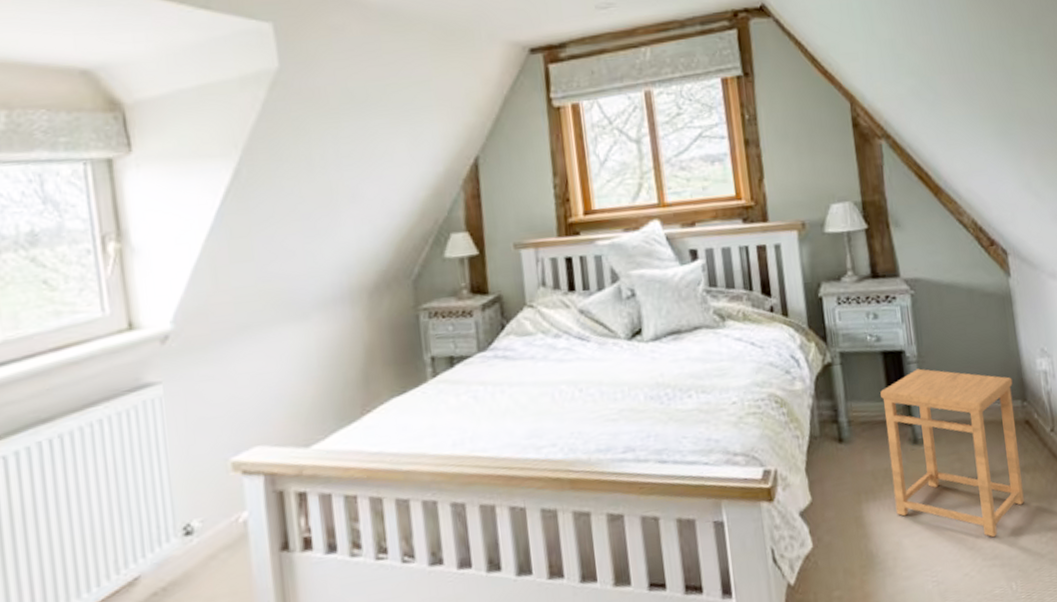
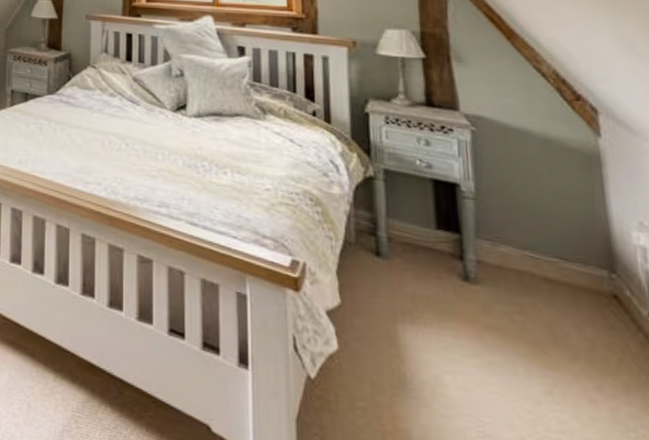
side table: present [880,368,1024,538] -> none [428,205,606,410]

